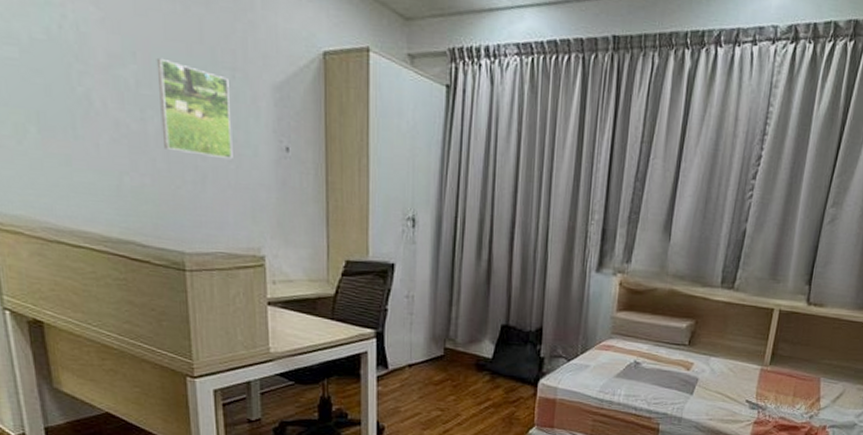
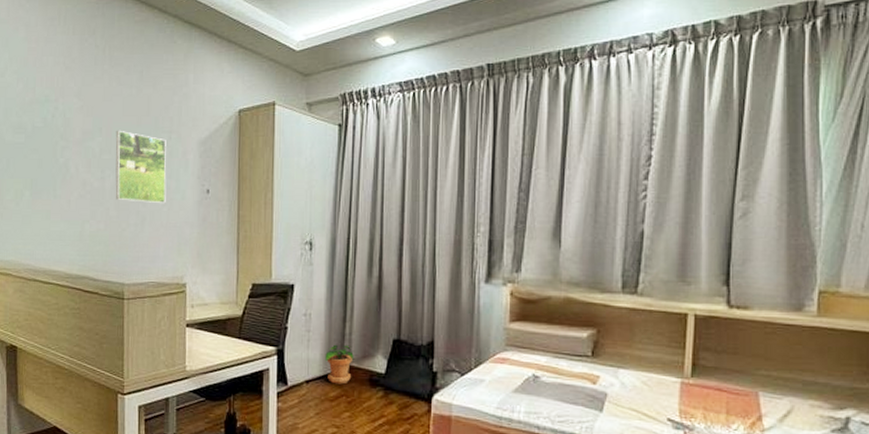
potted plant: none [429,328,460,369] -> present [325,344,354,384]

